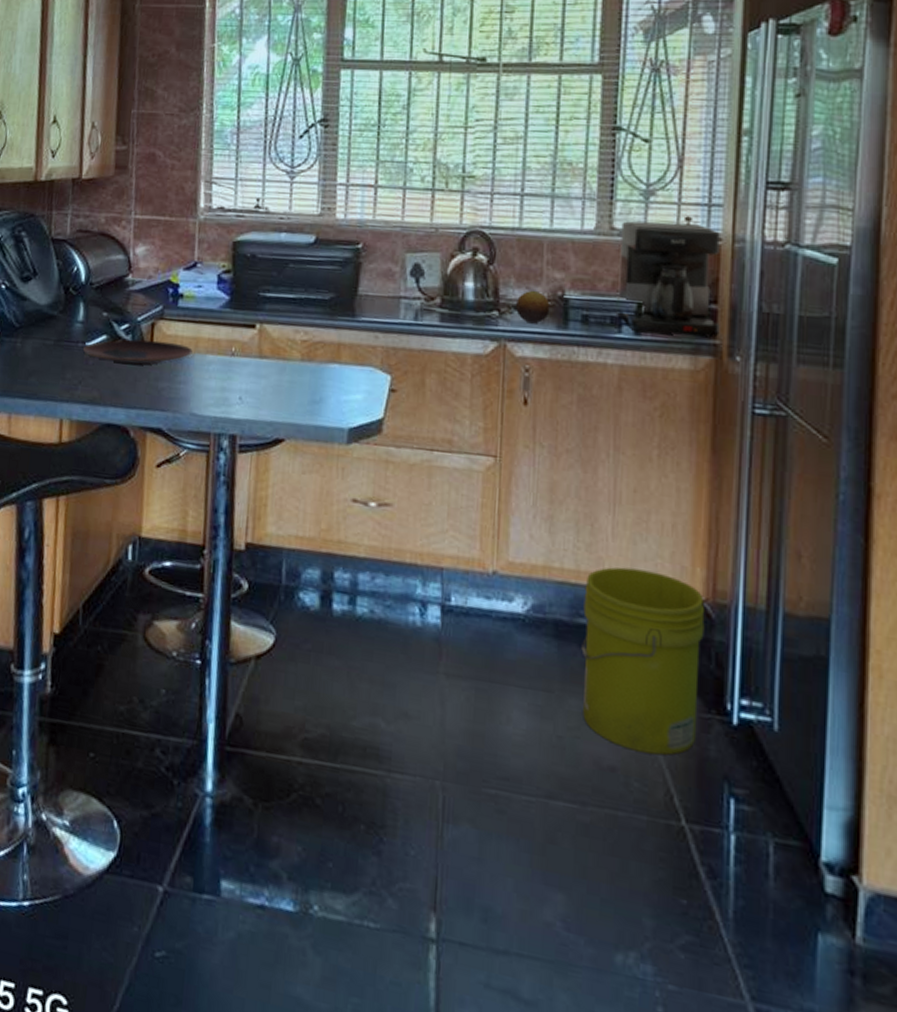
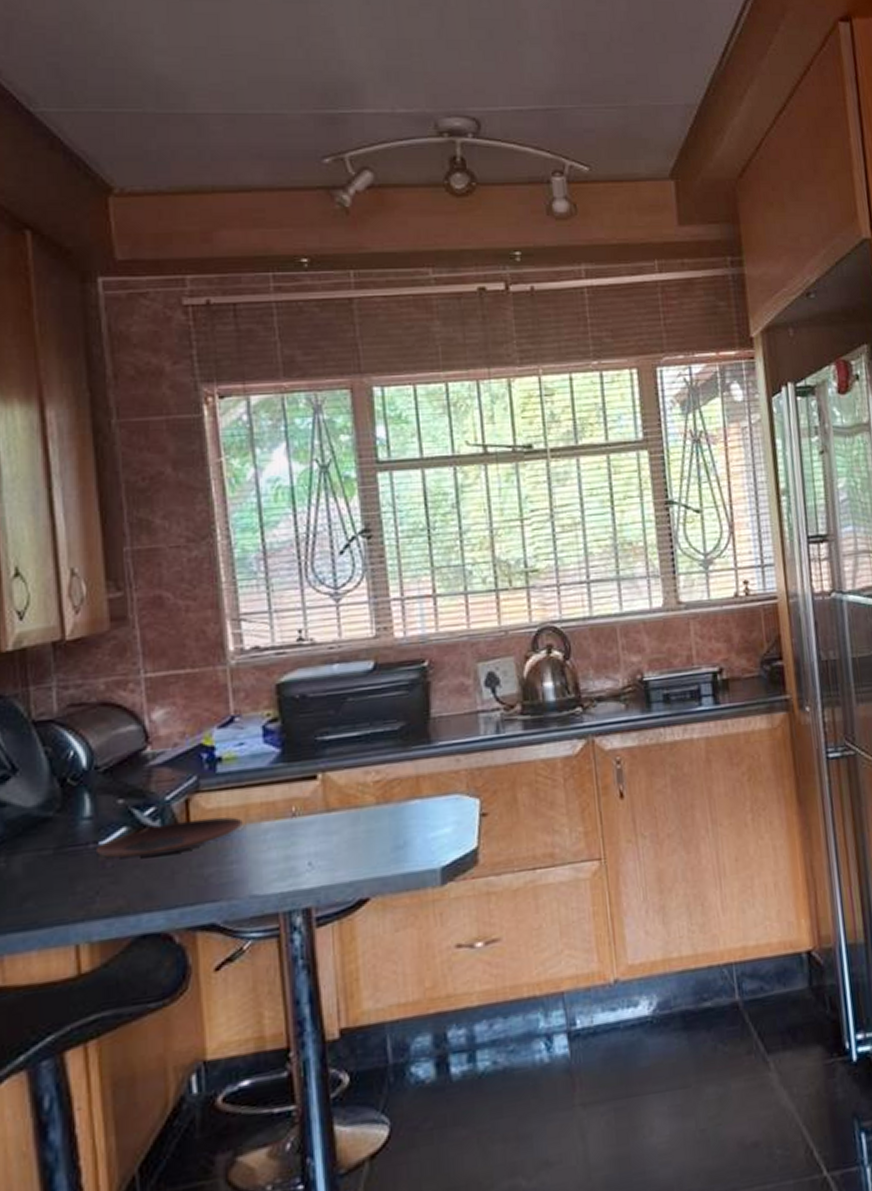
fruit: present [515,290,550,324] -> none [597,678,632,714]
bucket: present [581,567,705,755] -> none [704,934,824,1119]
coffee maker: present [617,221,720,337] -> none [687,586,789,702]

